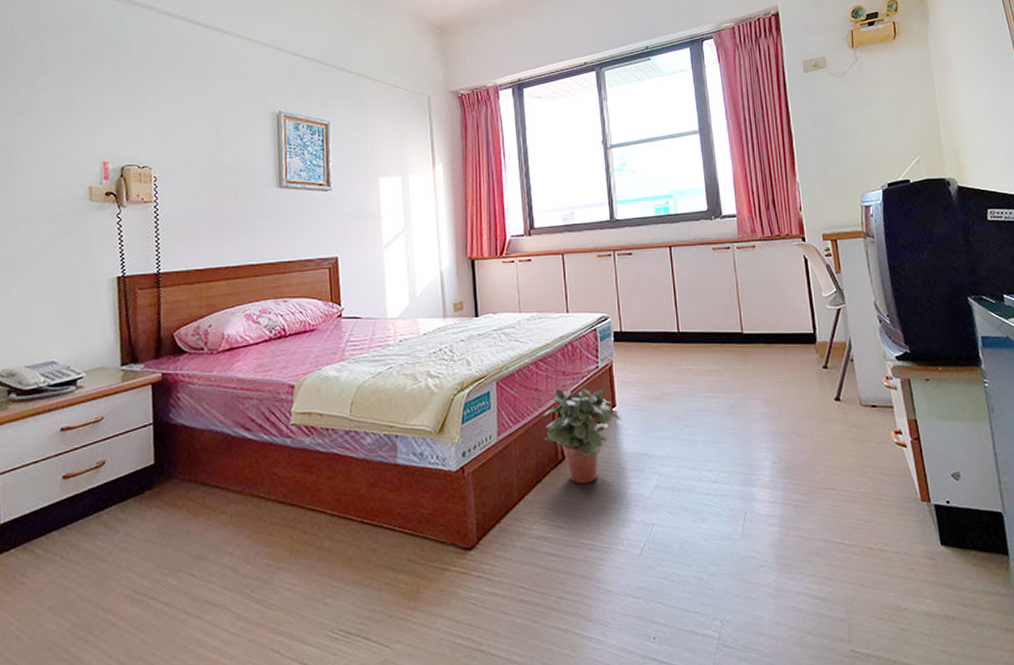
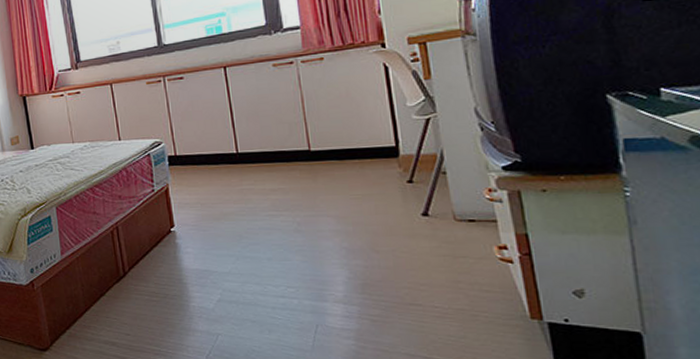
potted plant: present [543,388,620,484] -> none [102,210,179,297]

